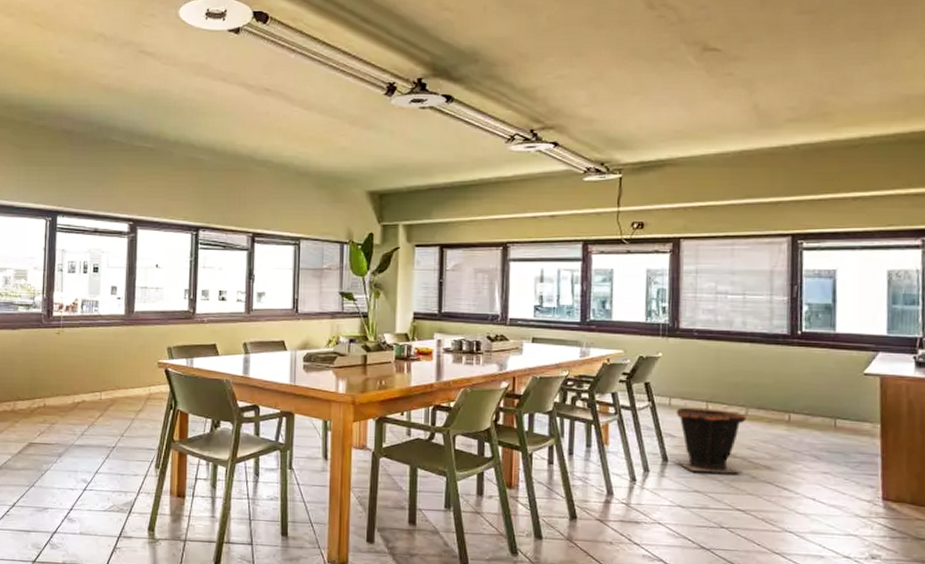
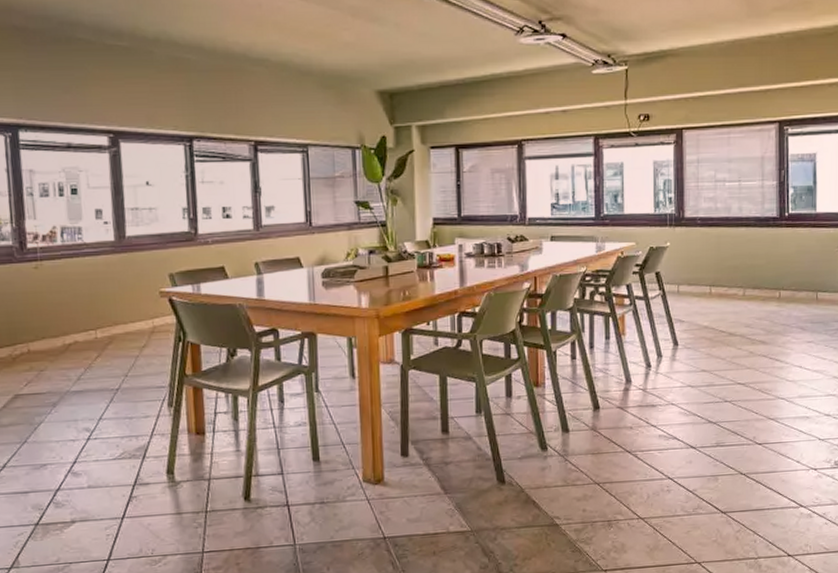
waste bin: present [675,403,746,474] -> none [684,289,744,352]

